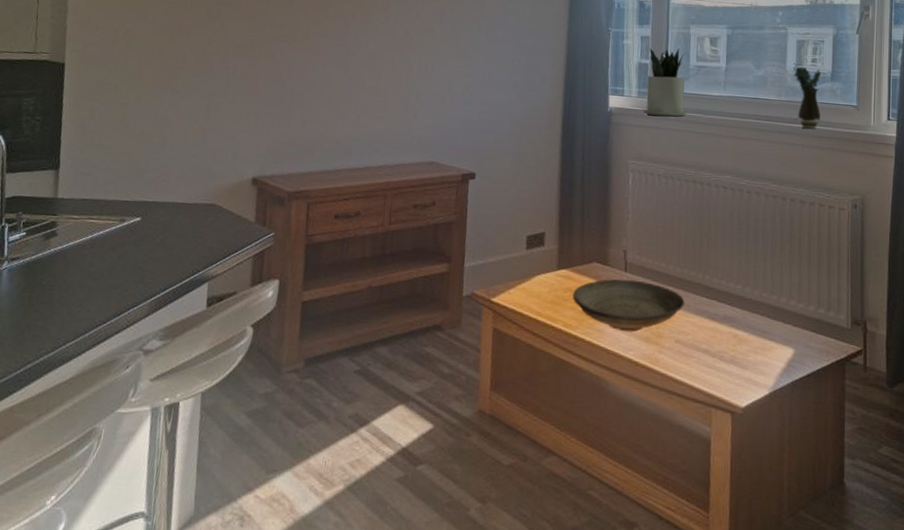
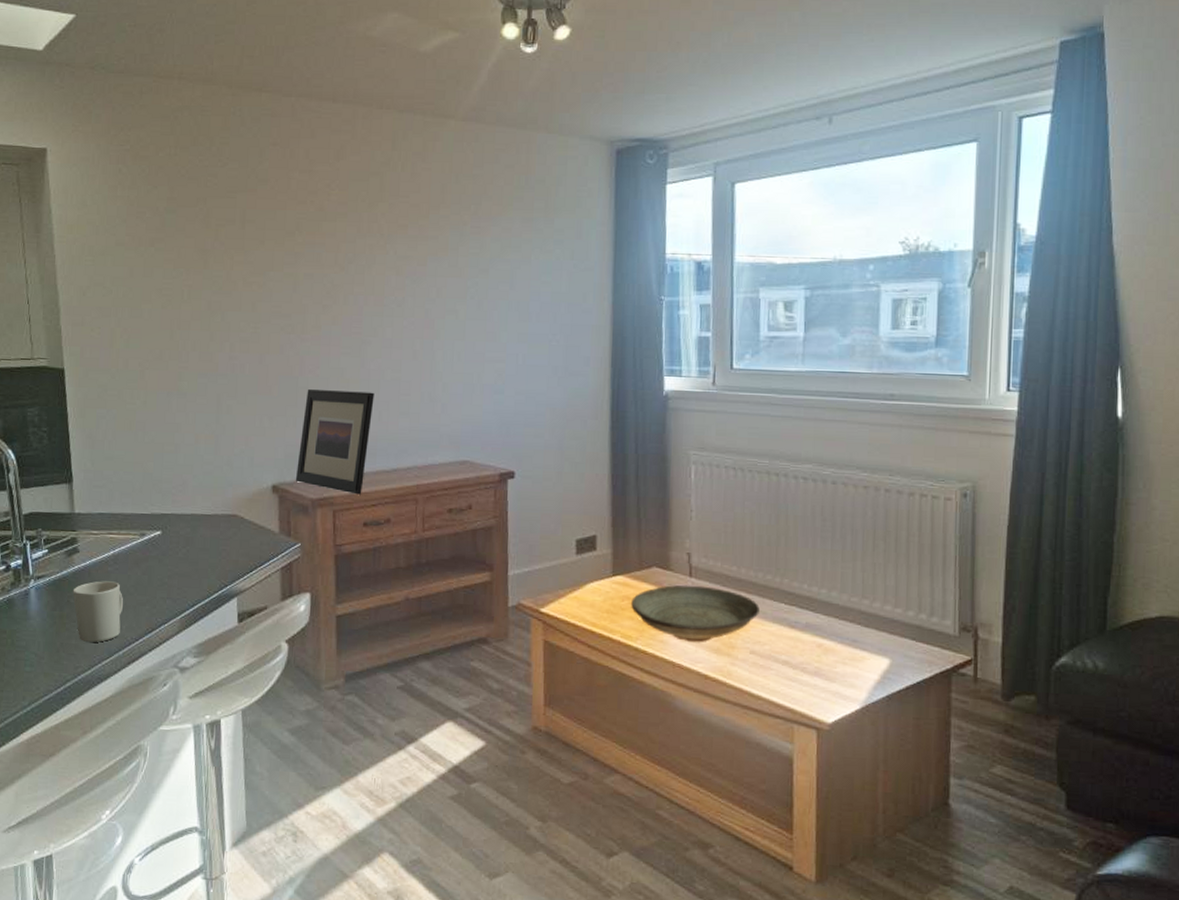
mug: none [45,264,96,325] -> present [72,581,124,643]
picture frame: none [274,92,355,189] -> present [295,389,375,495]
planter: present [643,48,688,117] -> none [705,317,759,399]
vase: present [793,62,821,129] -> none [888,326,922,406]

